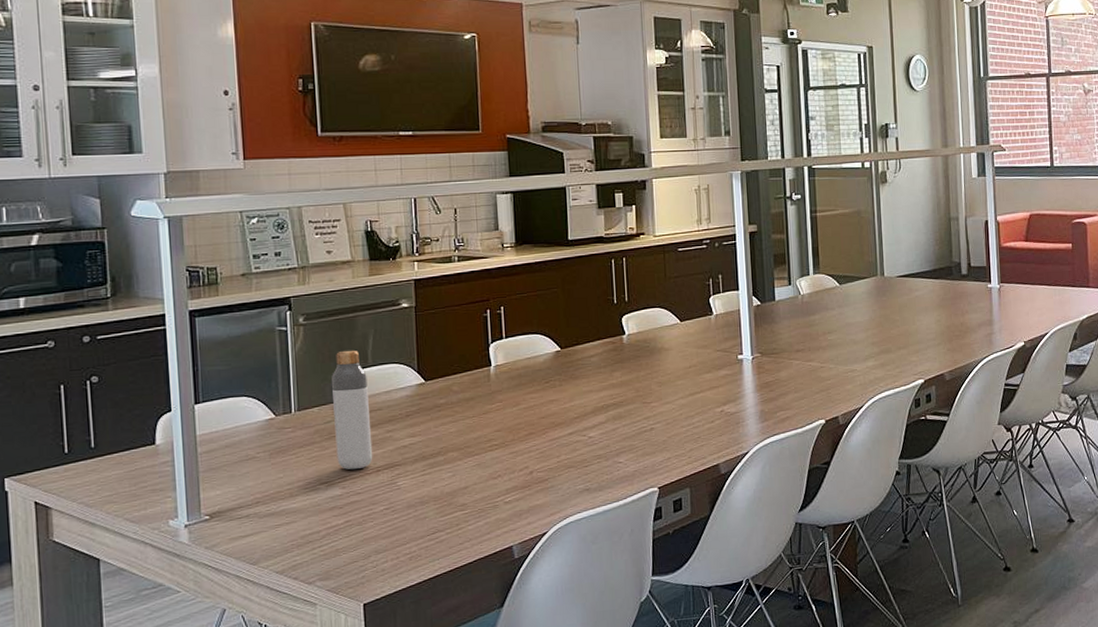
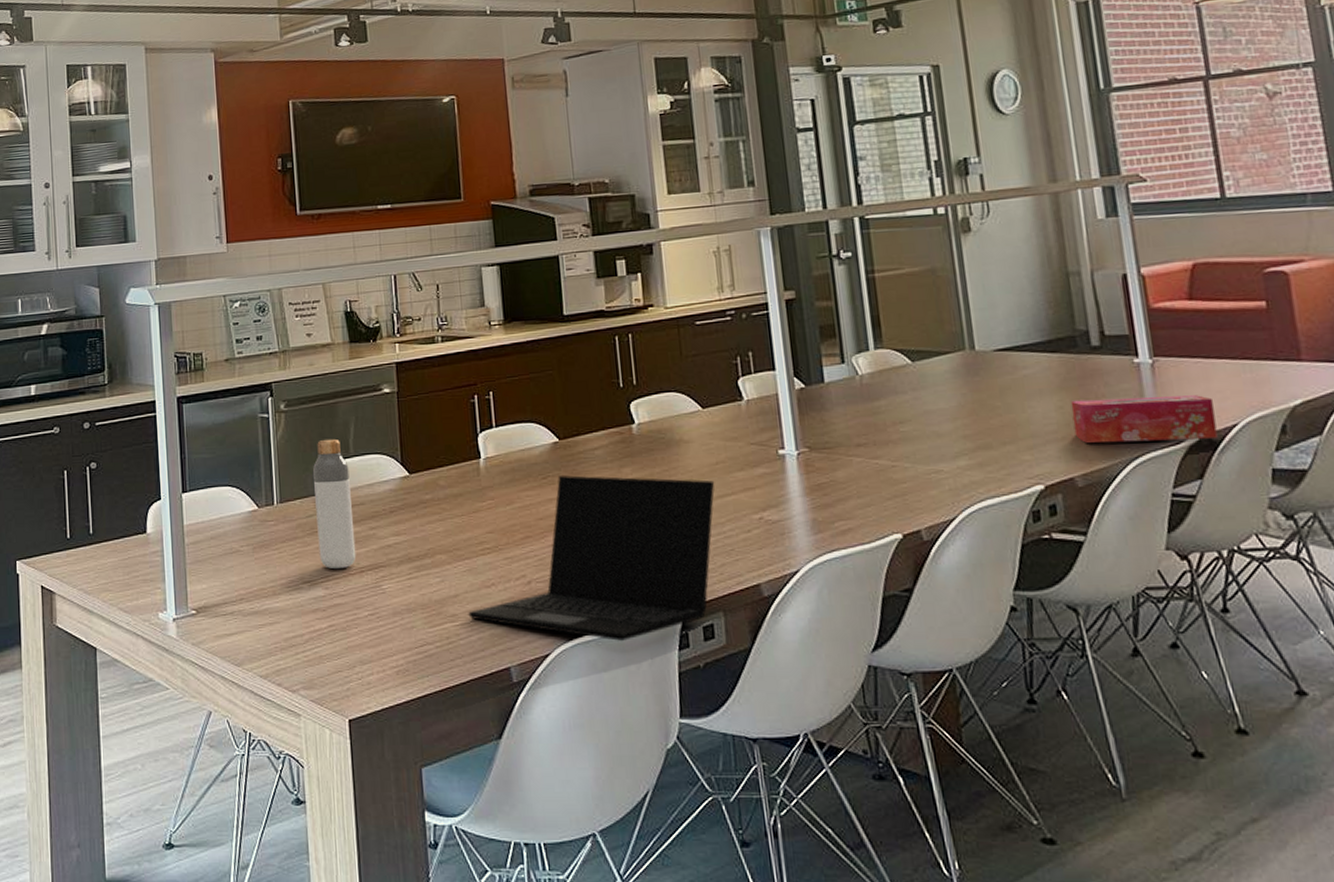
laptop: none [476,379,688,517] -> present [468,475,715,641]
tissue box: none [945,311,1036,347] -> present [1070,395,1218,443]

